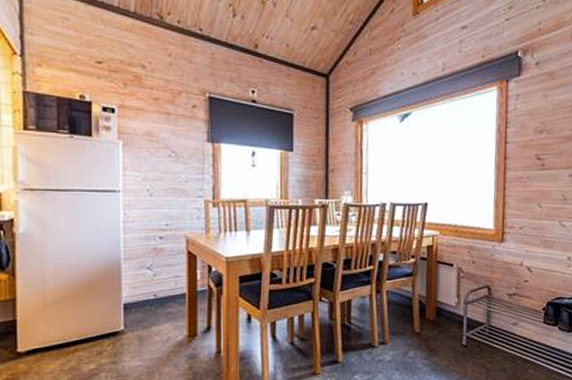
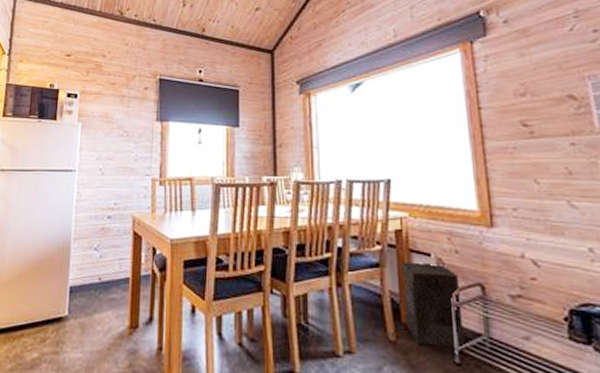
storage bin: none [429,271,473,334] -> present [401,262,464,347]

